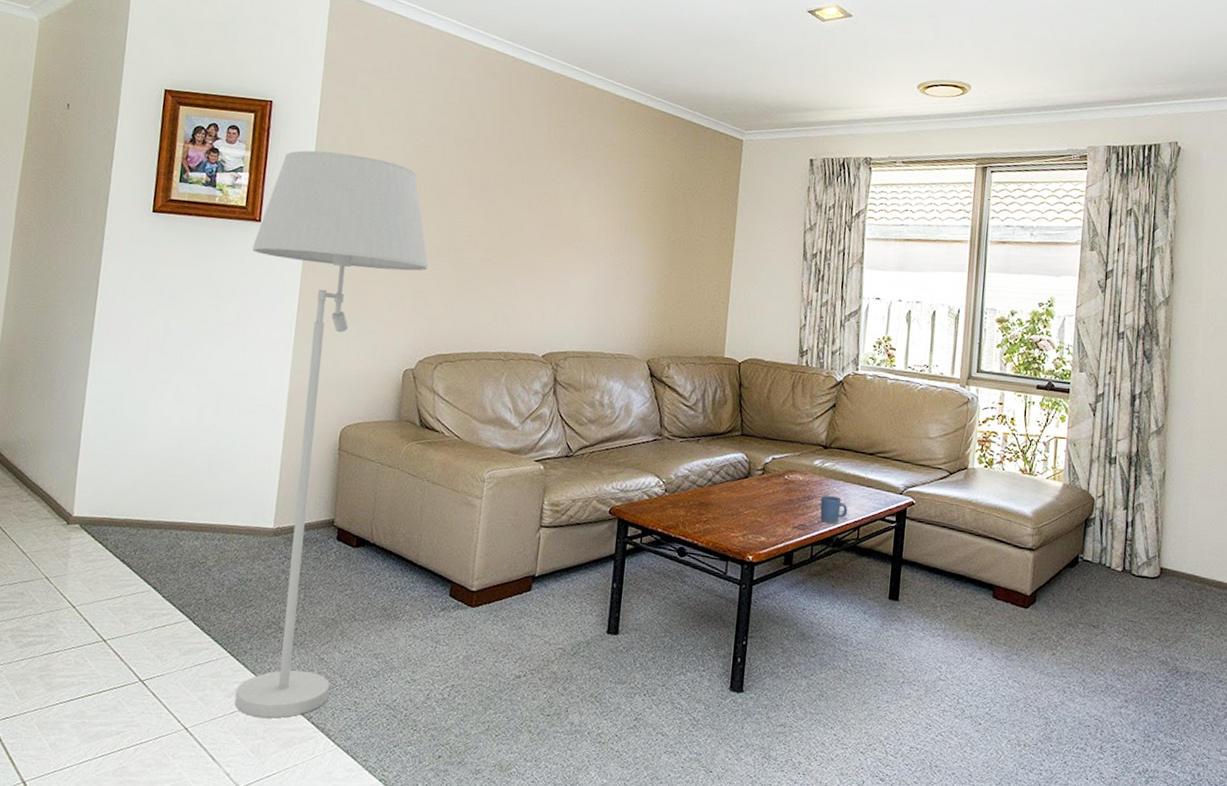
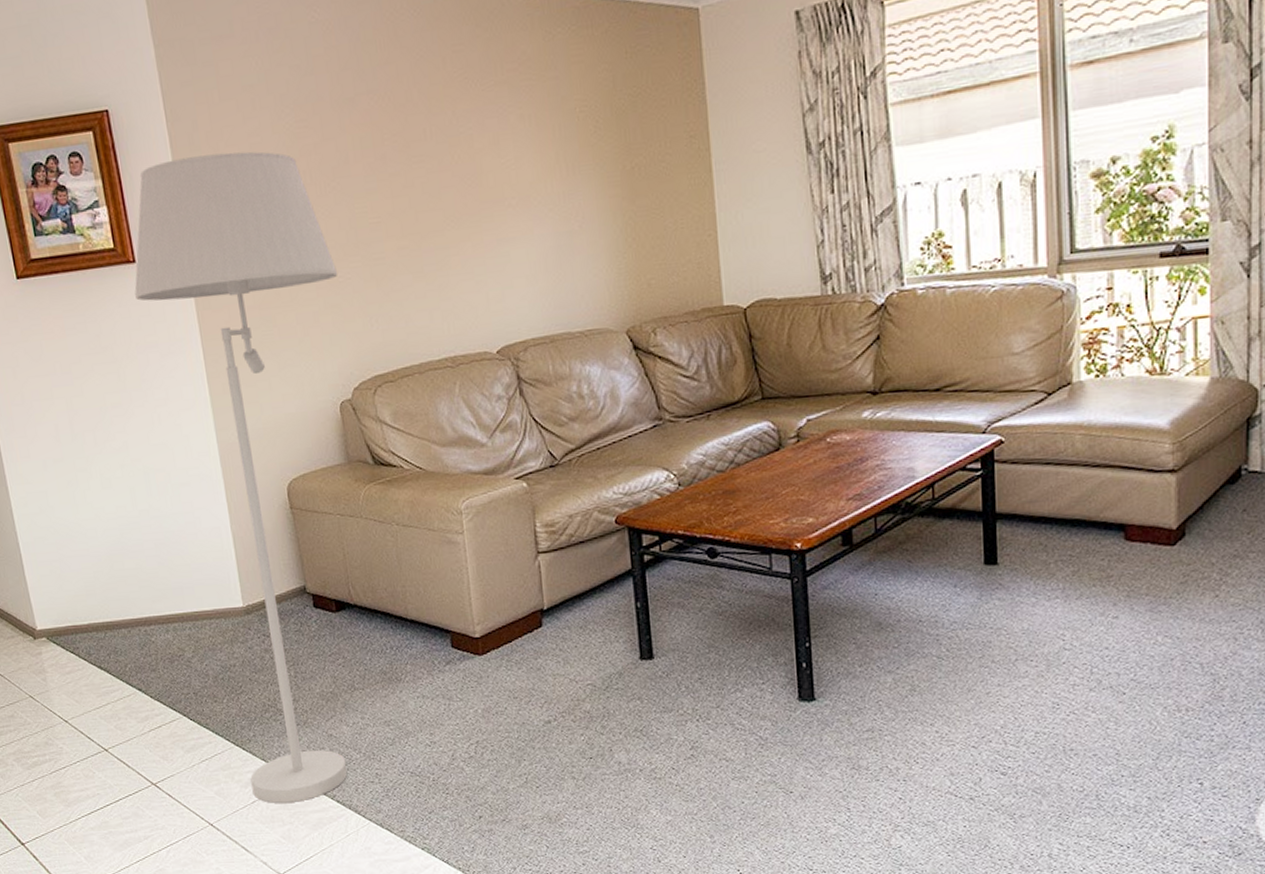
mug: present [820,495,848,524] -> none [878,452,916,487]

